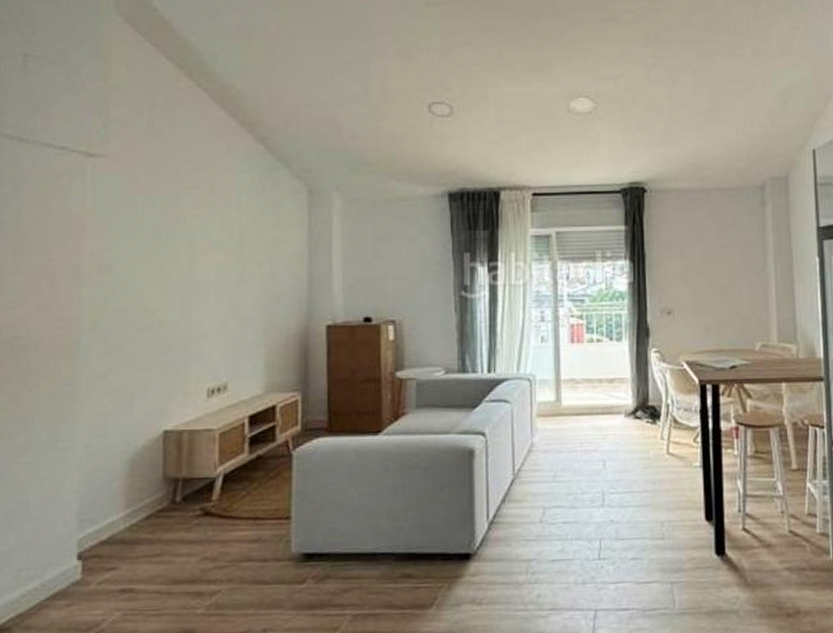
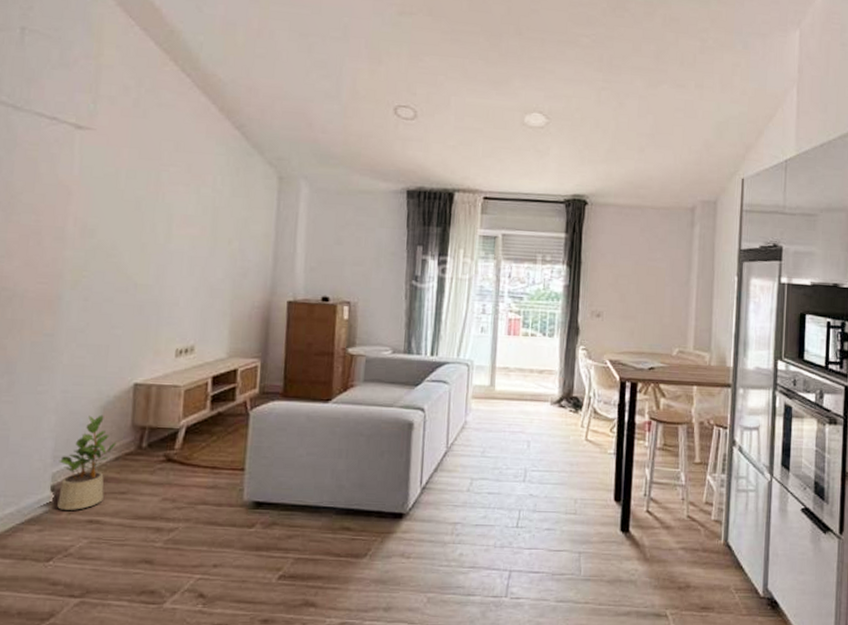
potted plant: none [85,469,148,580] -> present [57,415,117,510]

